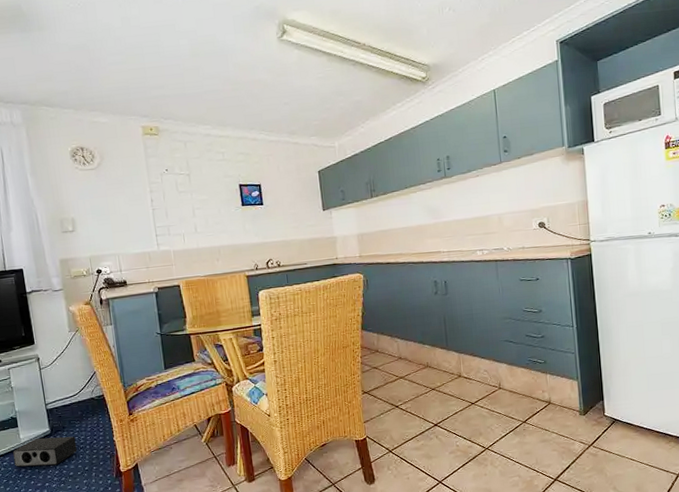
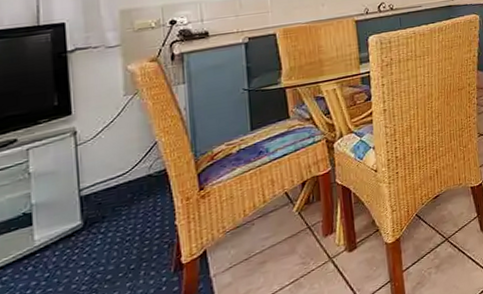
speaker: present [13,436,77,467] -> none [20,227,121,281]

